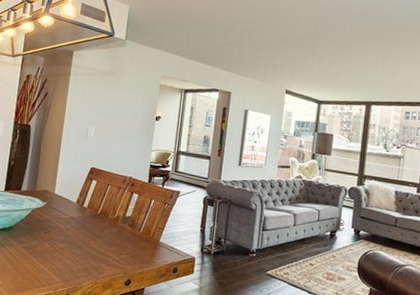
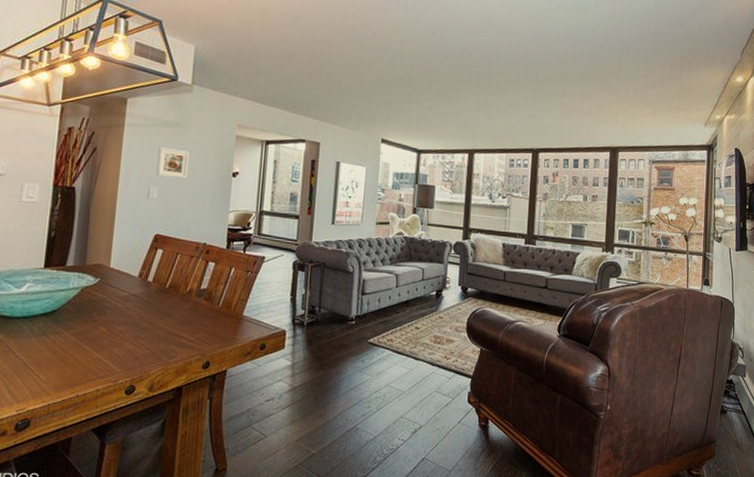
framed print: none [94,92,122,120] -> present [156,146,190,178]

